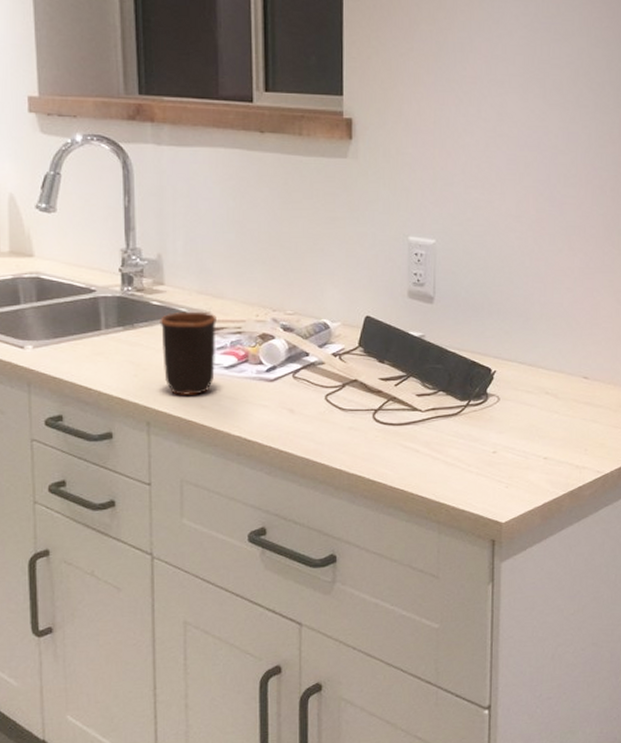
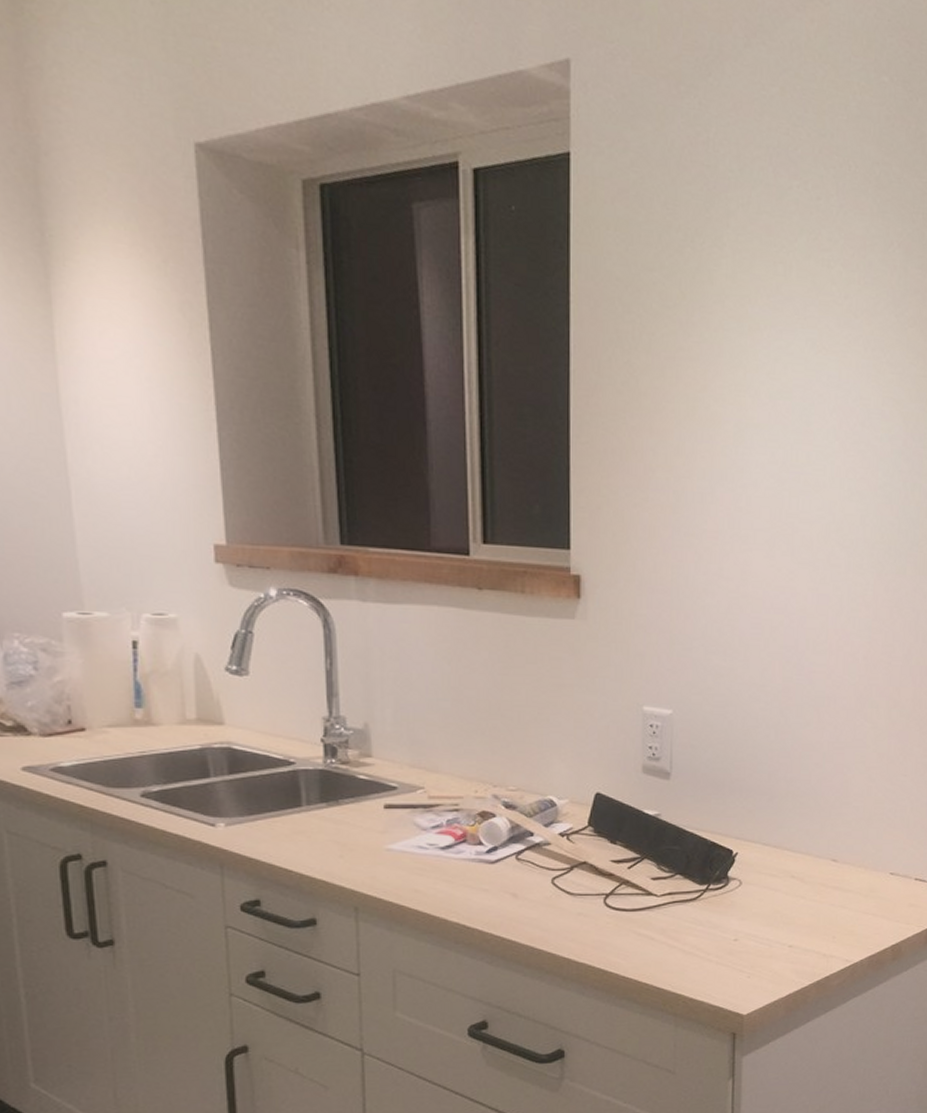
mug: present [160,311,216,395] -> none [367,786,431,878]

